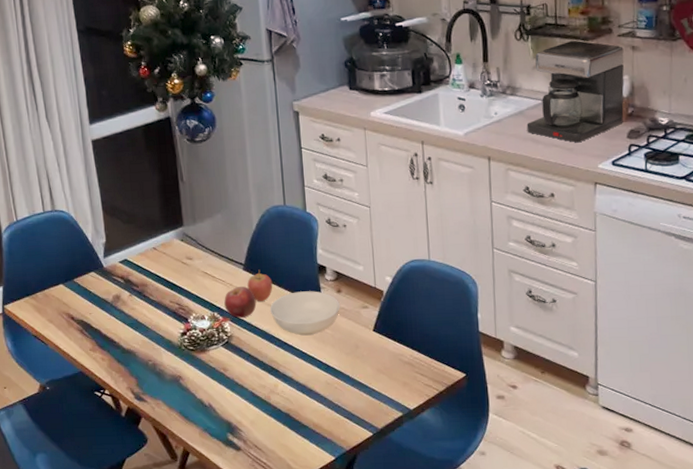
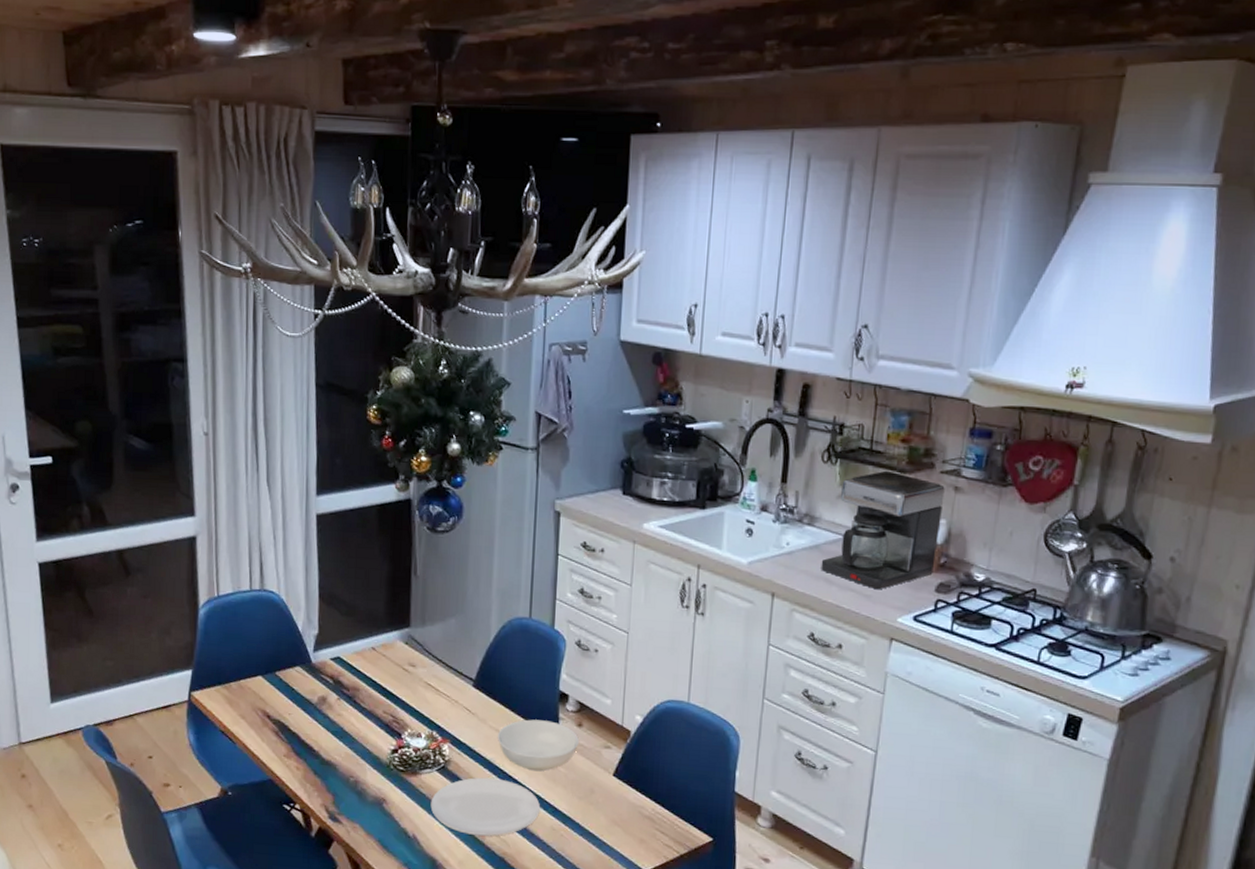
plate: none [220,346,314,397] -> present [430,777,540,837]
fruit: present [224,286,257,318] -> none [446,705,483,741]
fruit: present [247,269,273,301] -> none [475,688,505,725]

